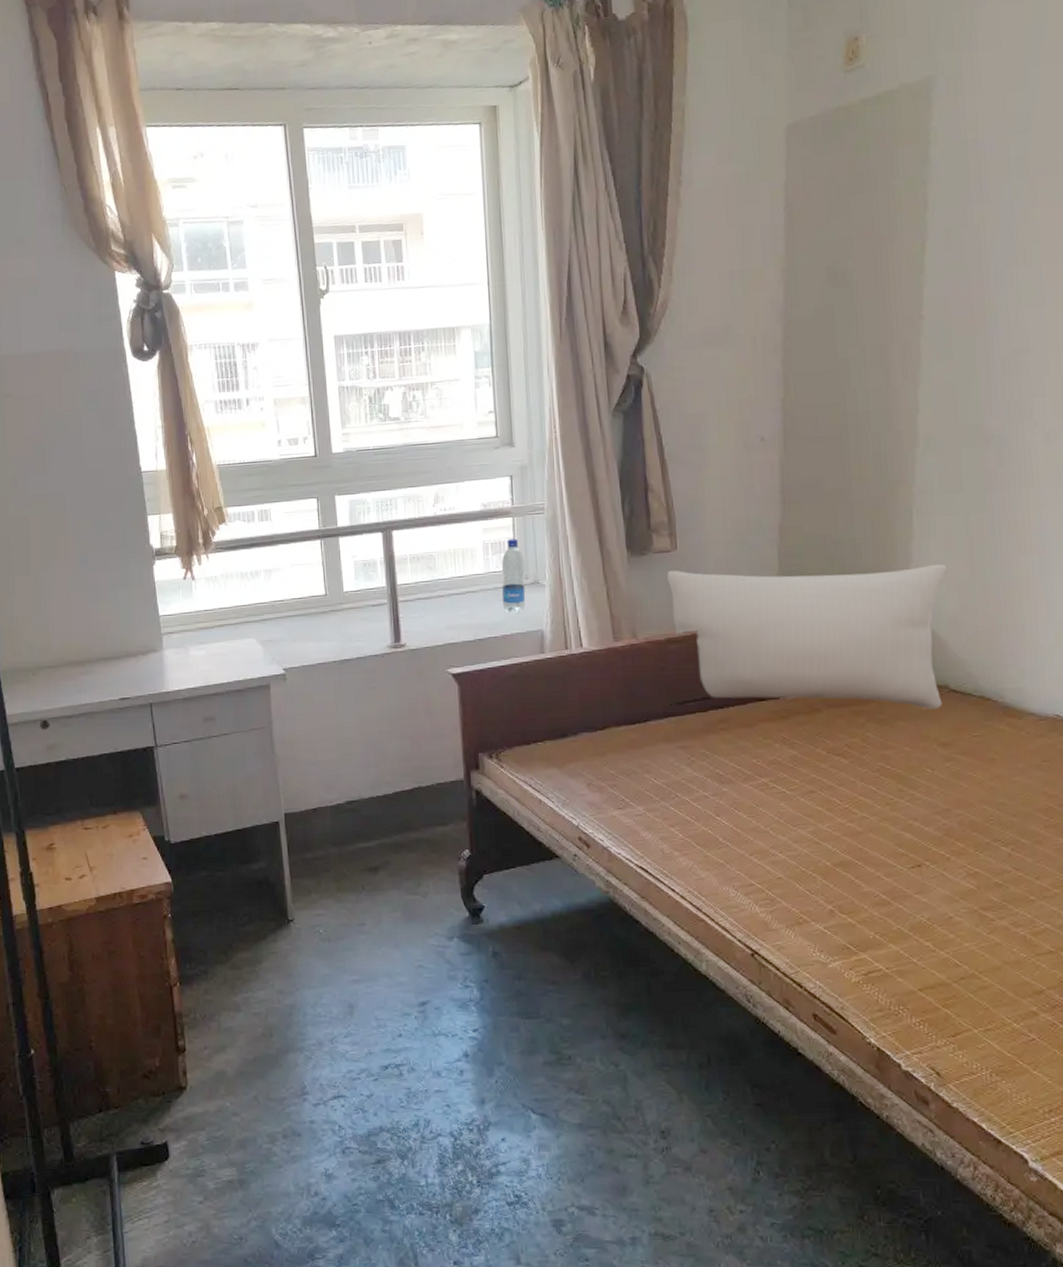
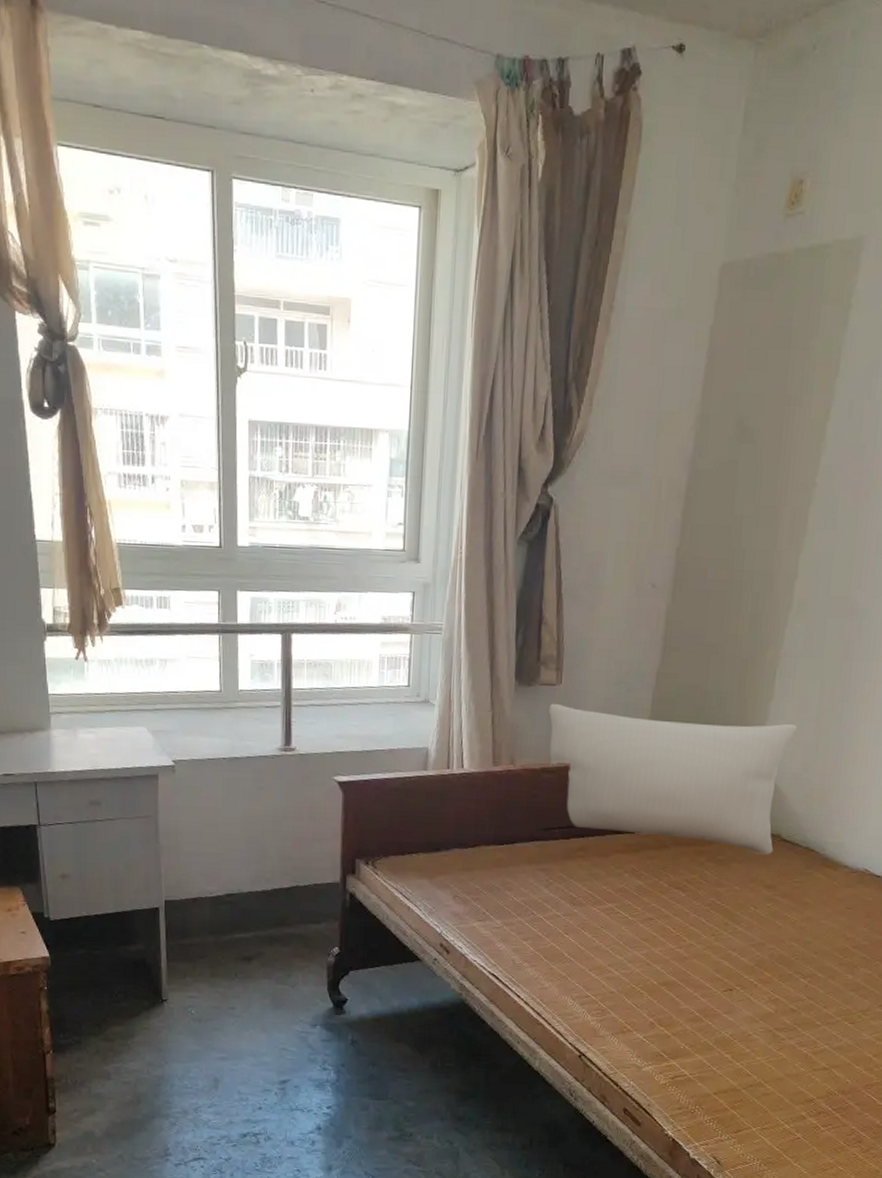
bottle: present [501,538,526,614] -> none [392,655,418,730]

